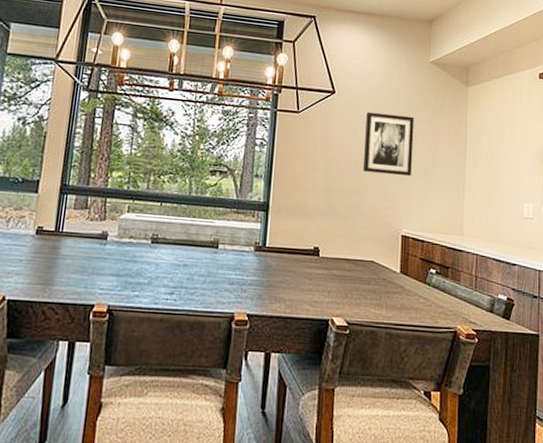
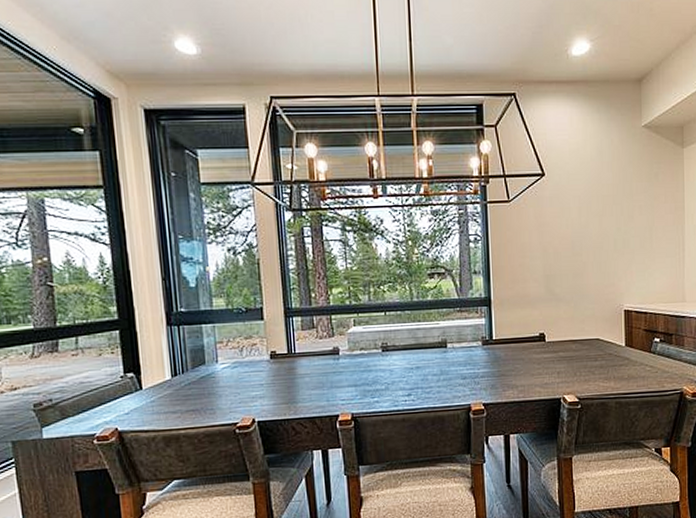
wall art: present [363,111,415,177] -> none [579,188,631,254]

